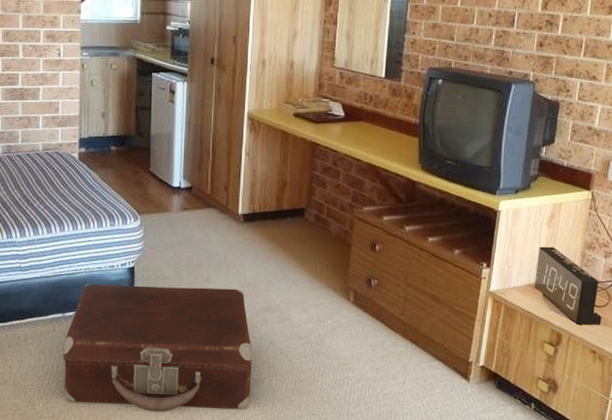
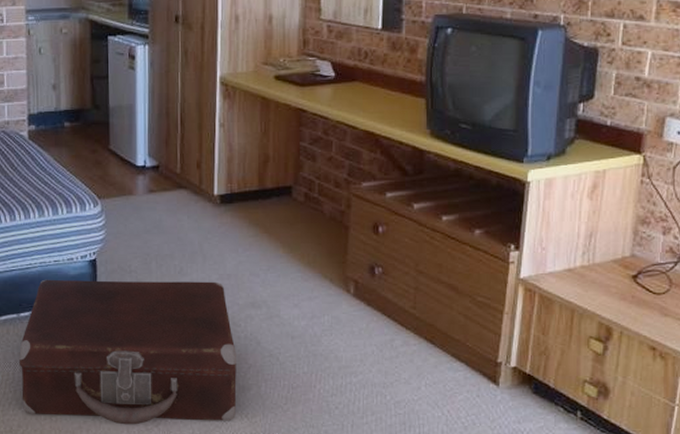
alarm clock: present [534,246,602,326] -> none [575,223,662,317]

